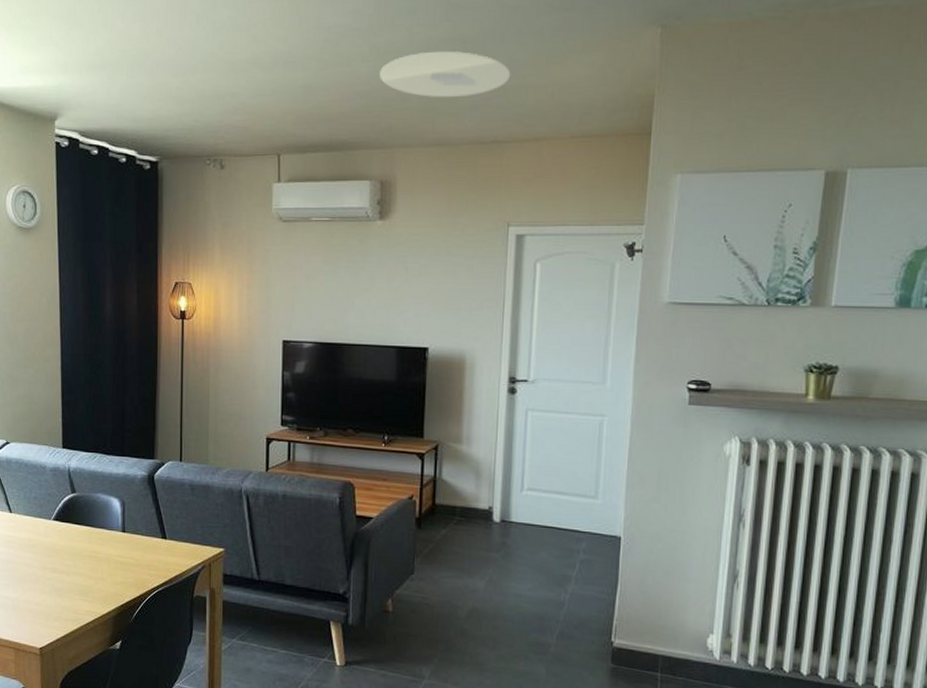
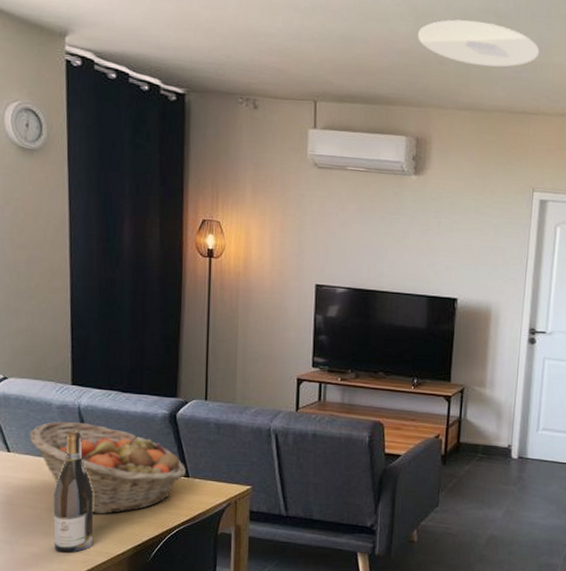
fruit basket: none [27,484,163,575] -> present [29,421,186,515]
wine bottle: none [48,492,82,611] -> present [53,430,94,553]

